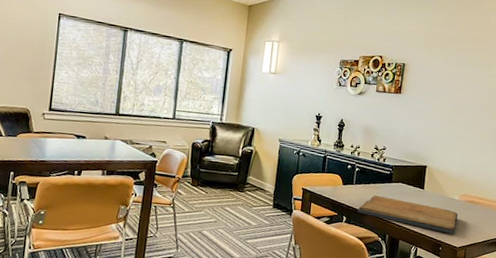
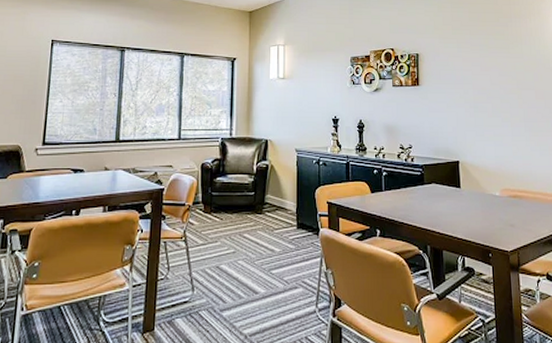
religious icon: present [357,195,458,234] -> none [391,200,504,237]

